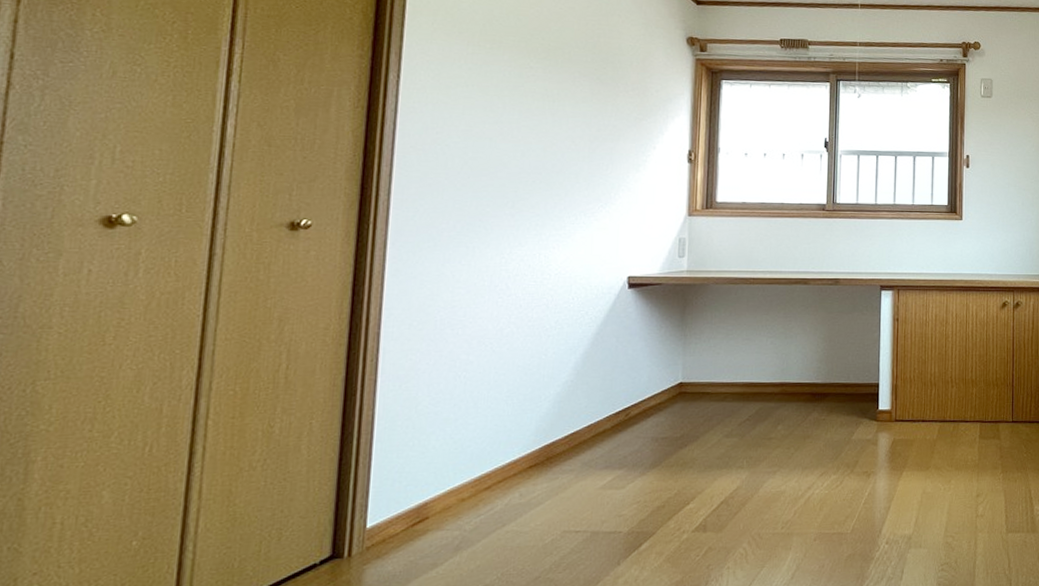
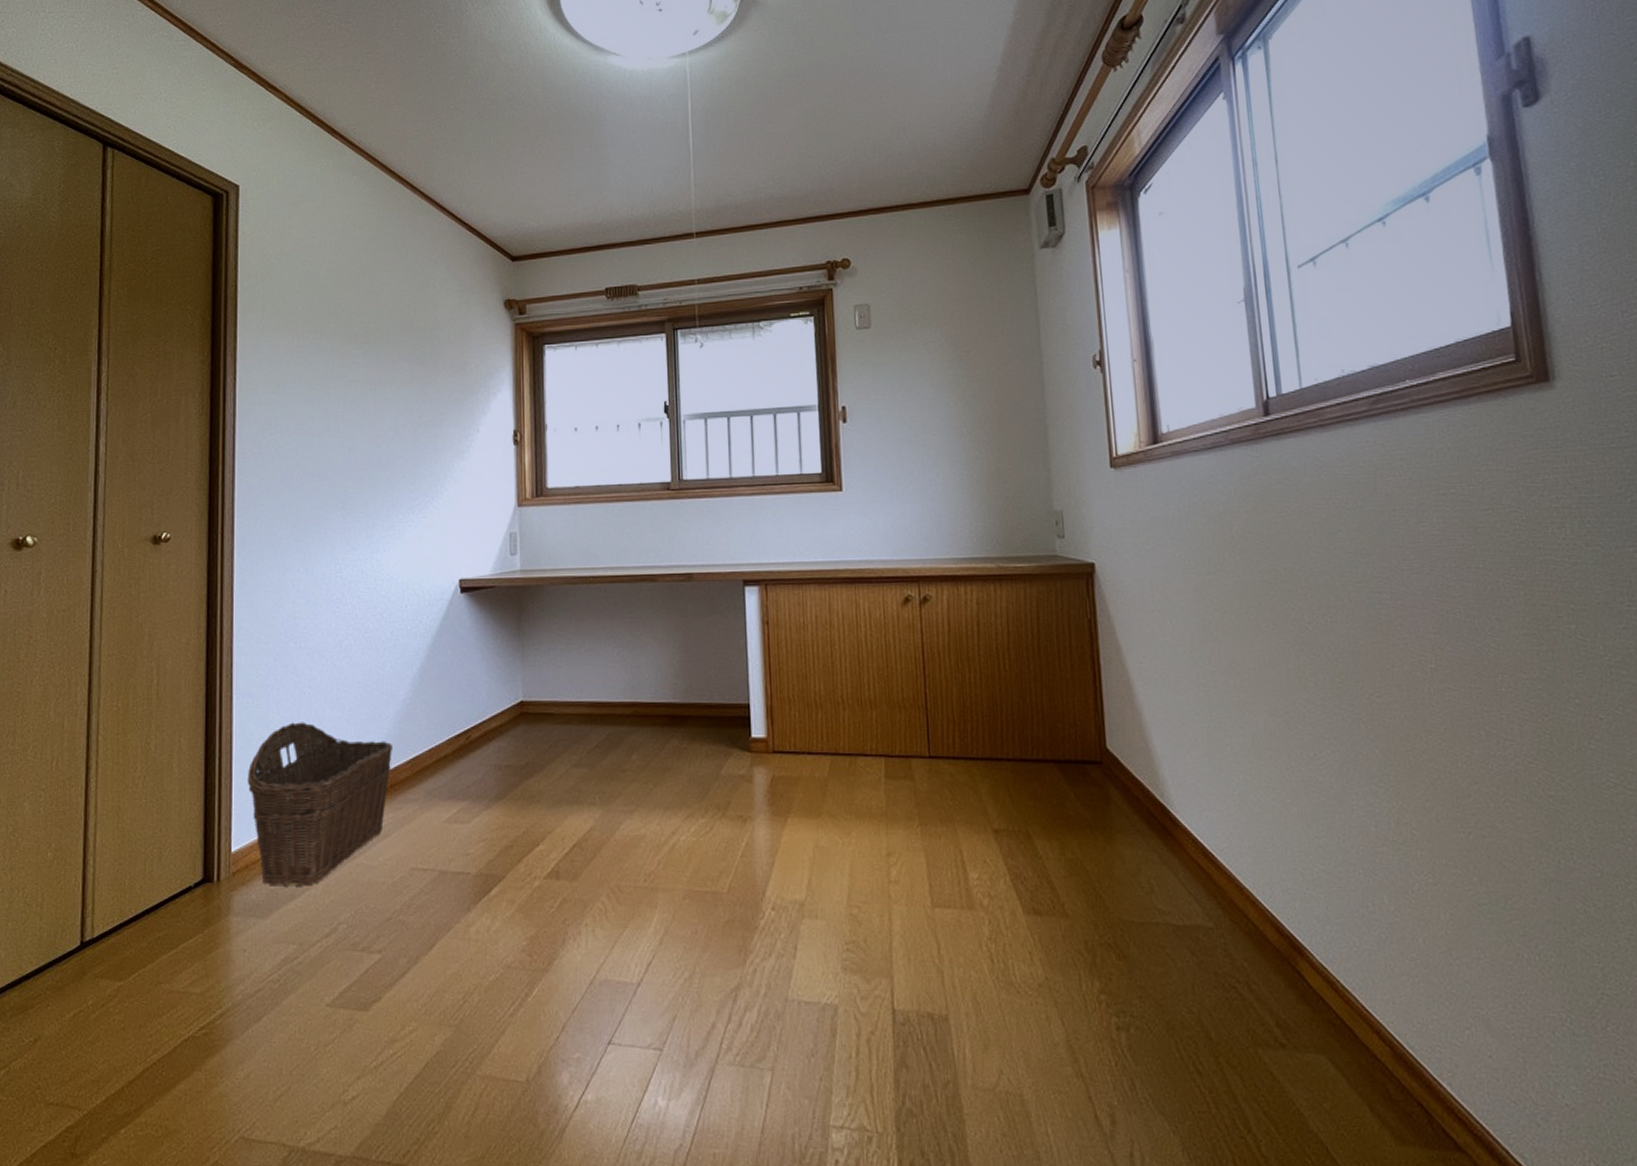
wicker basket: none [388,403,551,557] -> present [247,722,392,888]

